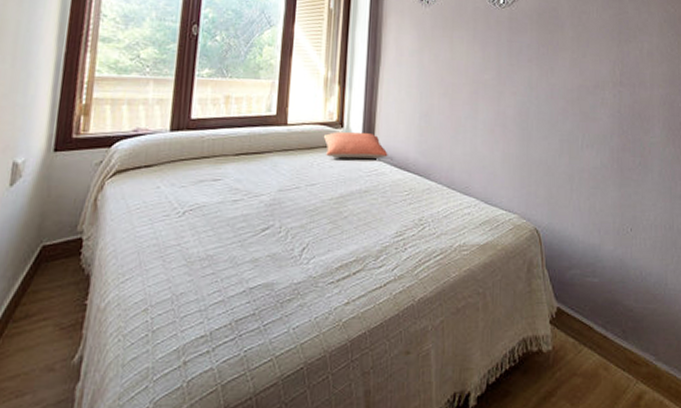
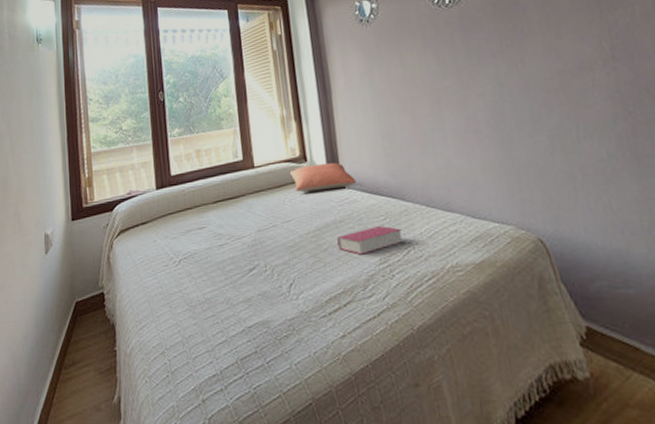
book: none [358,200,422,226] -> present [337,225,404,255]

